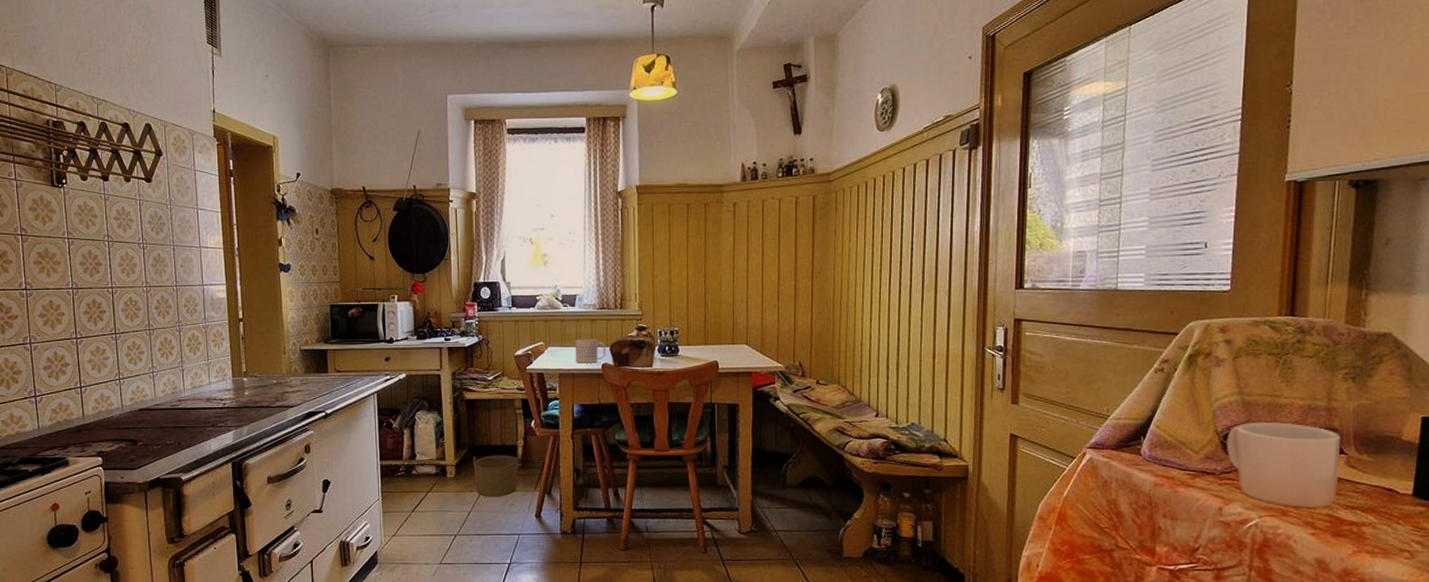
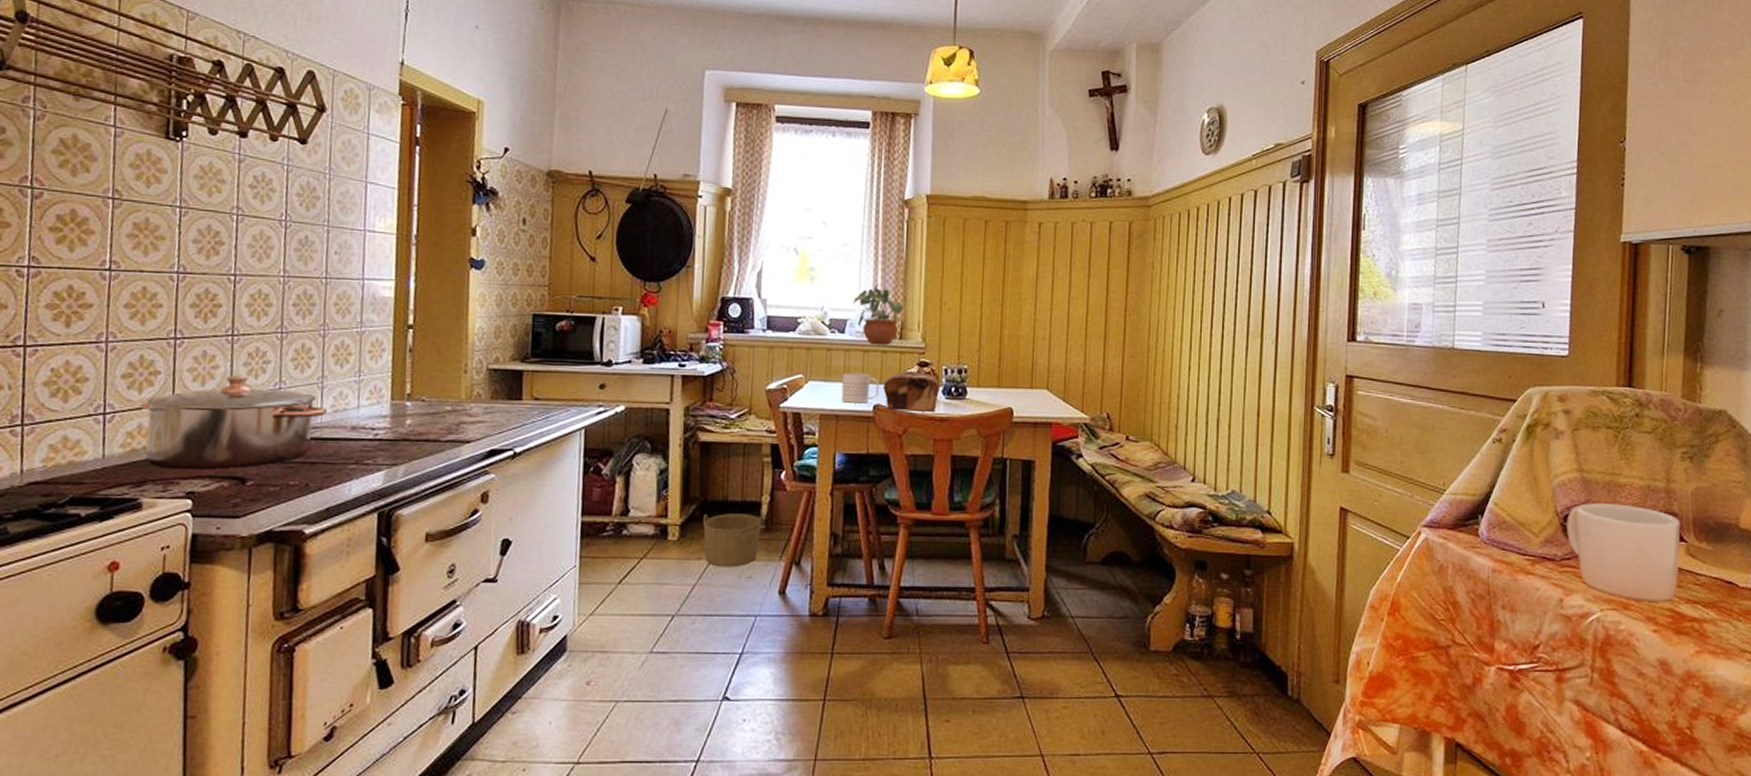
cooking pot: none [58,363,188,435] -> present [139,375,328,470]
potted plant: none [581,264,622,315] -> present [854,284,903,346]

